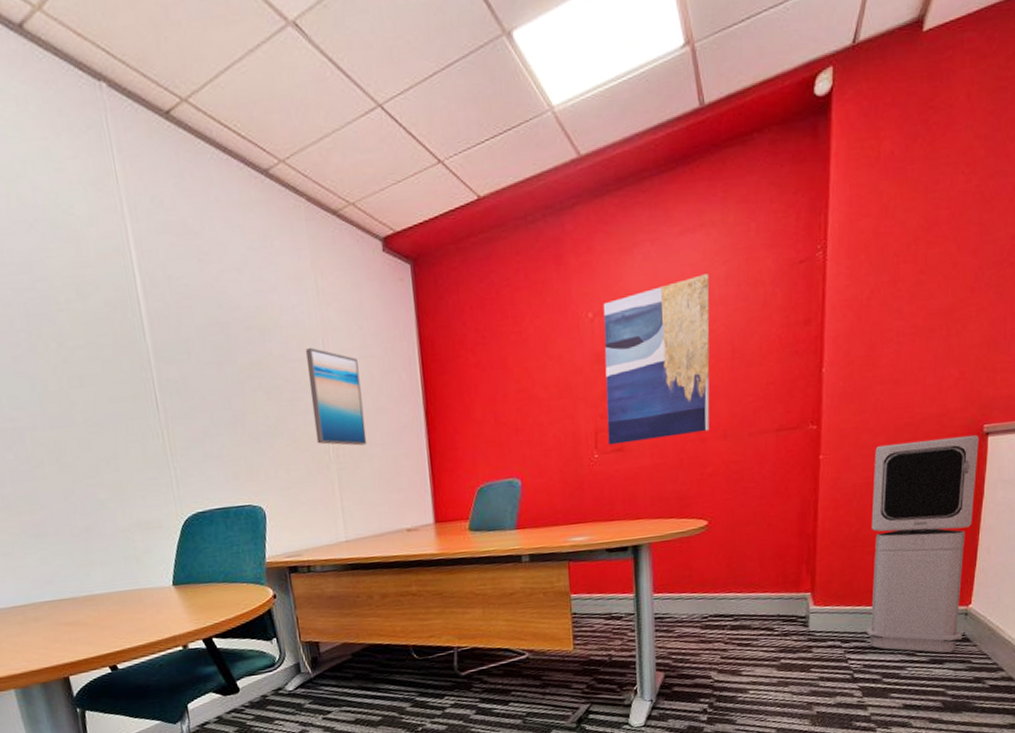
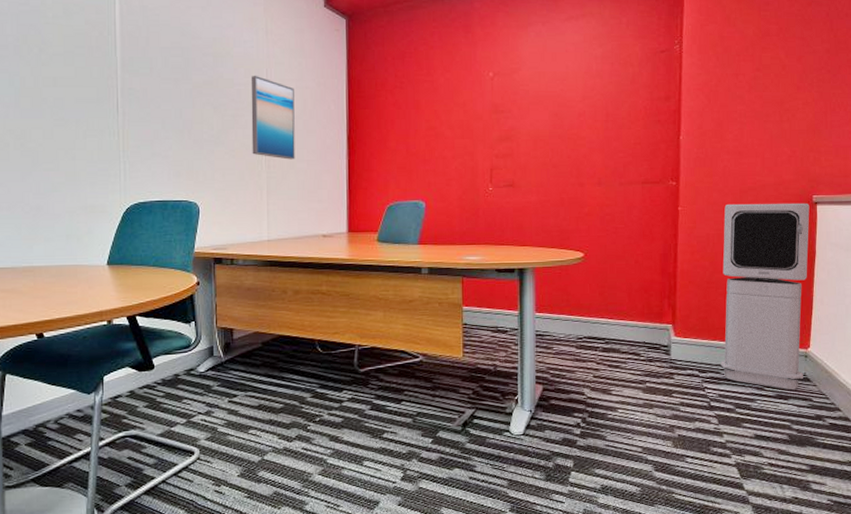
wall art: present [603,274,710,445] -> none [501,52,589,181]

